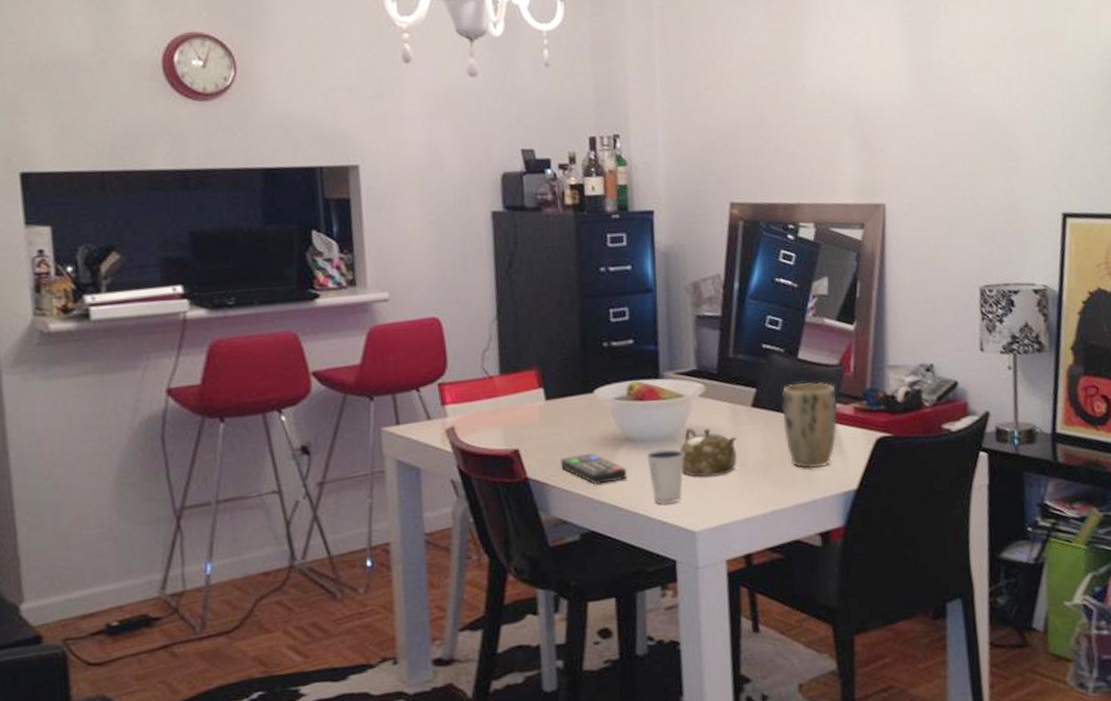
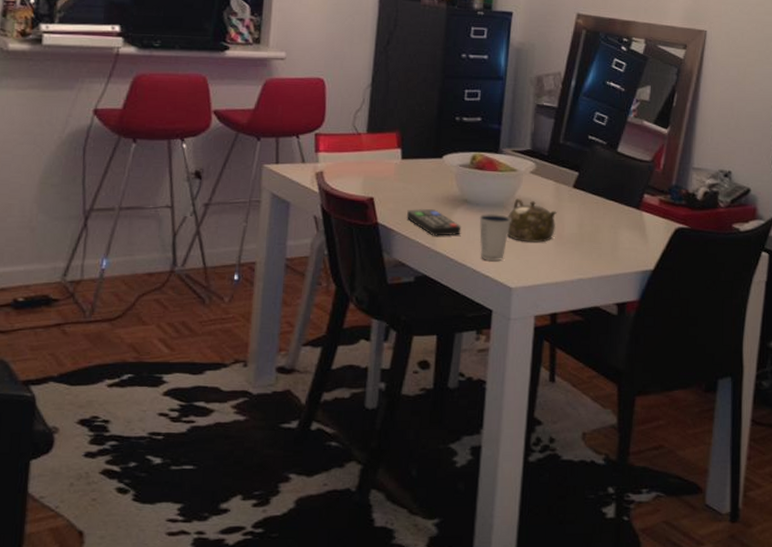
plant pot: present [782,382,837,469] -> none [597,172,646,247]

